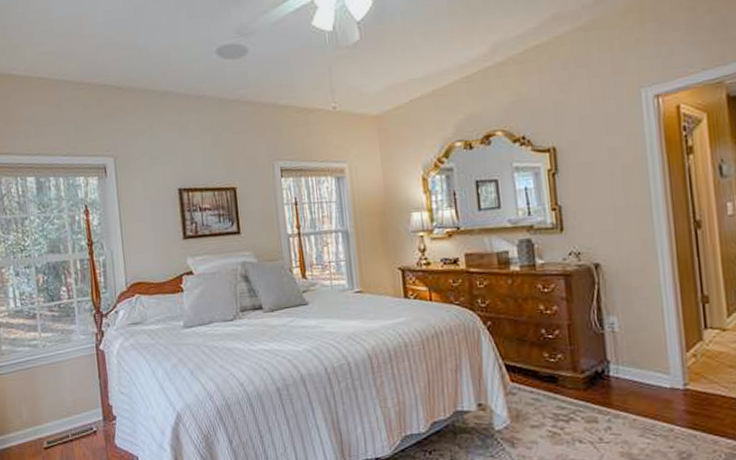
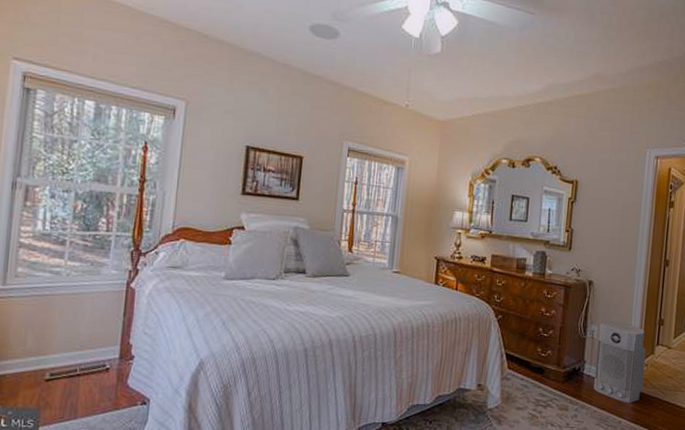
air purifier: none [620,307,697,406] -> present [594,321,646,404]

